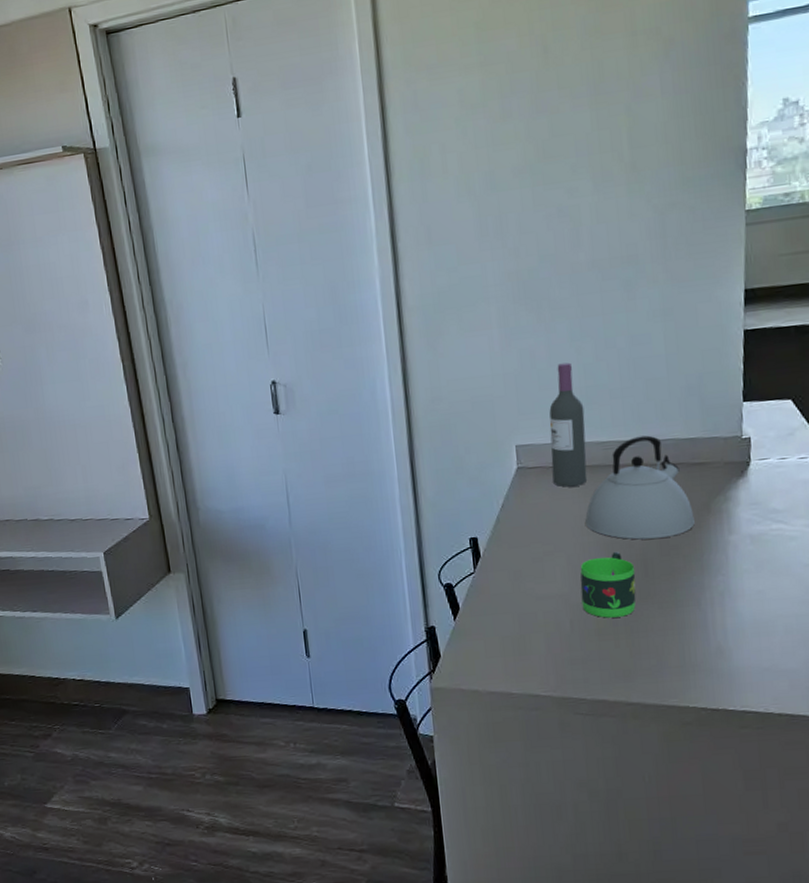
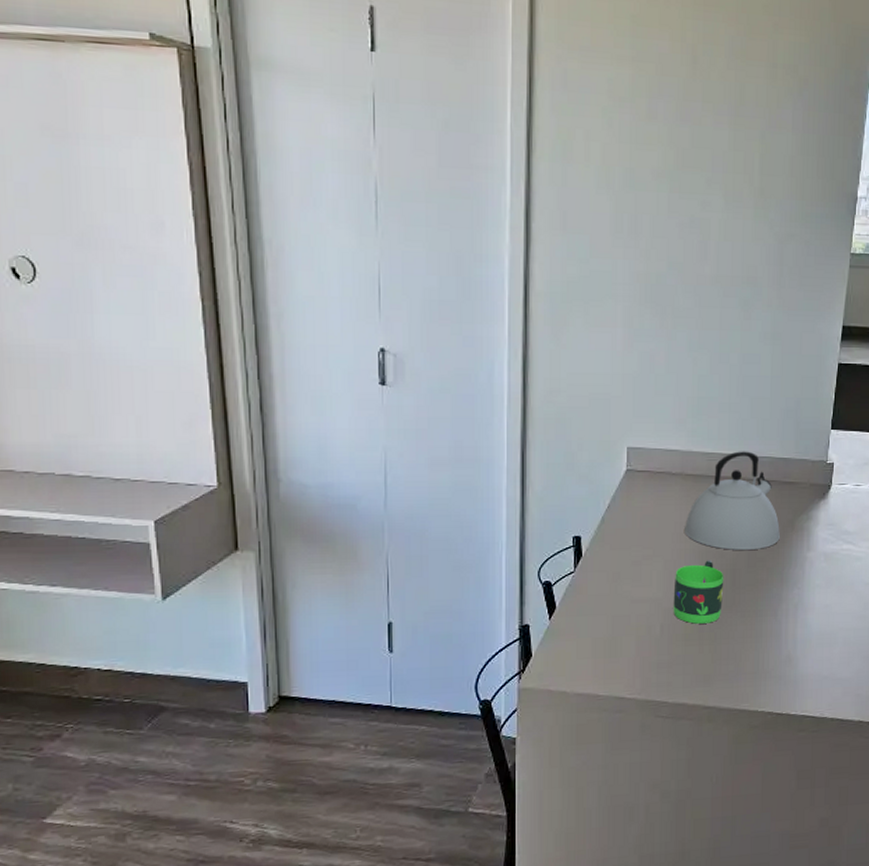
wine bottle: present [549,362,588,488] -> none [659,371,694,494]

